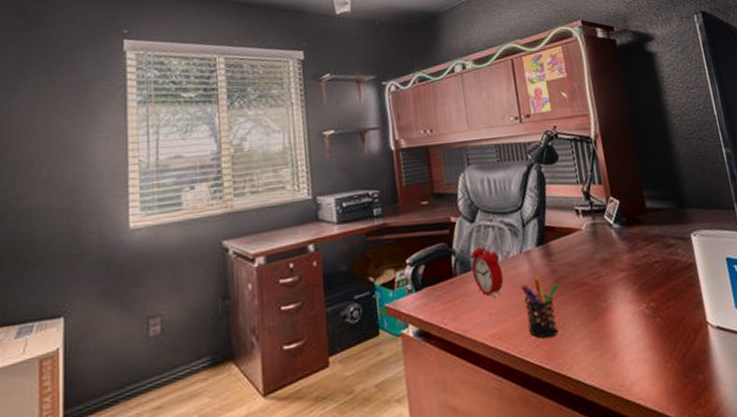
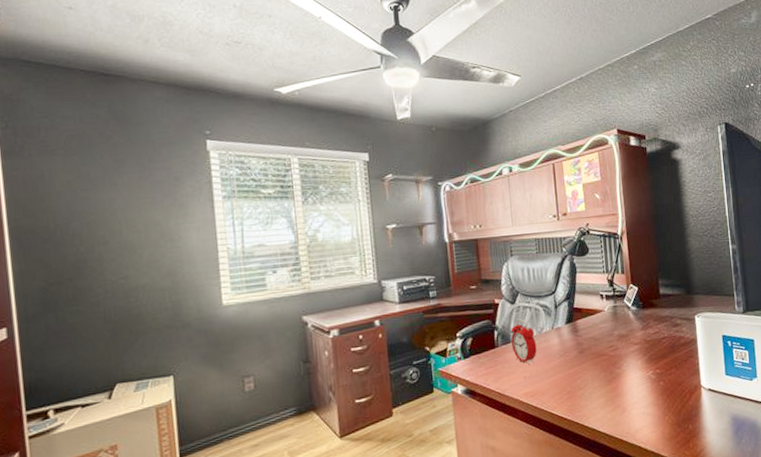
pen holder: present [520,275,558,339] -> none [551,347,582,397]

